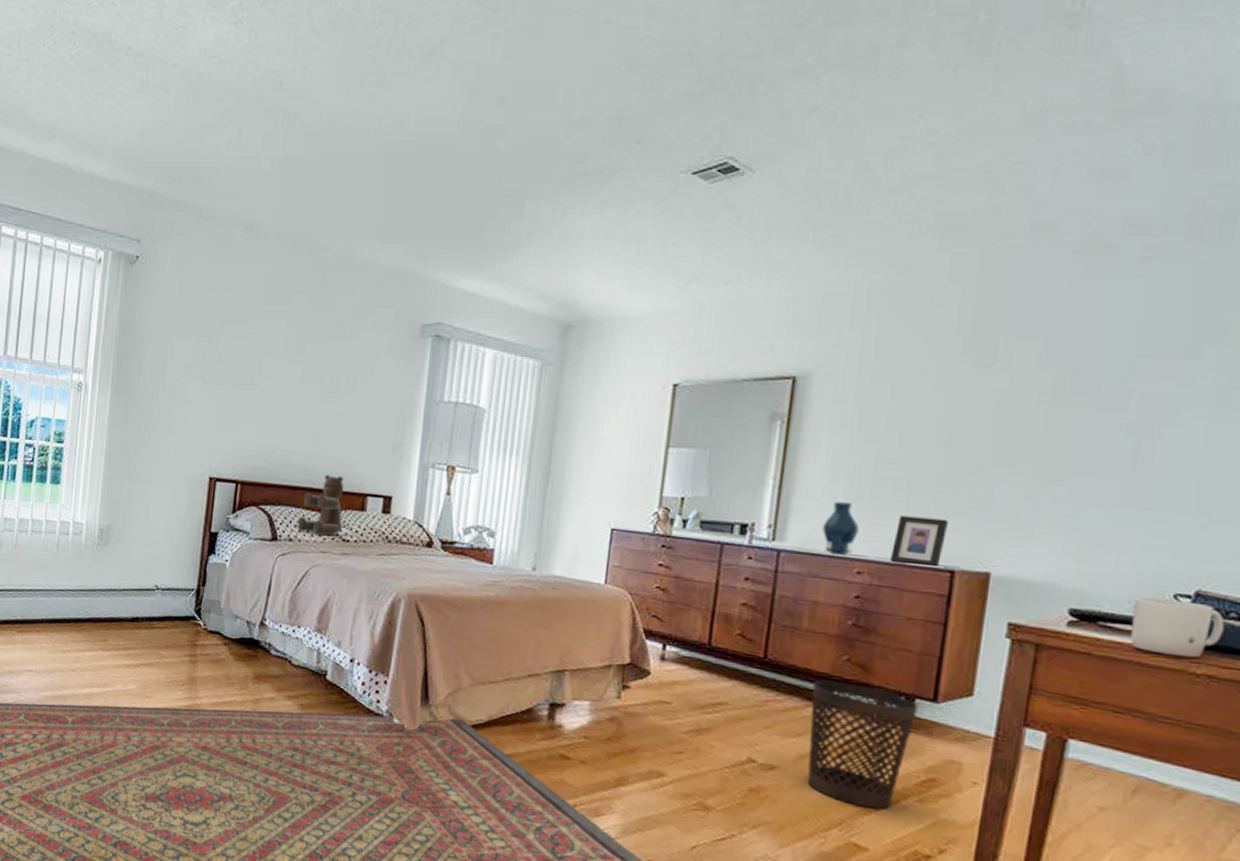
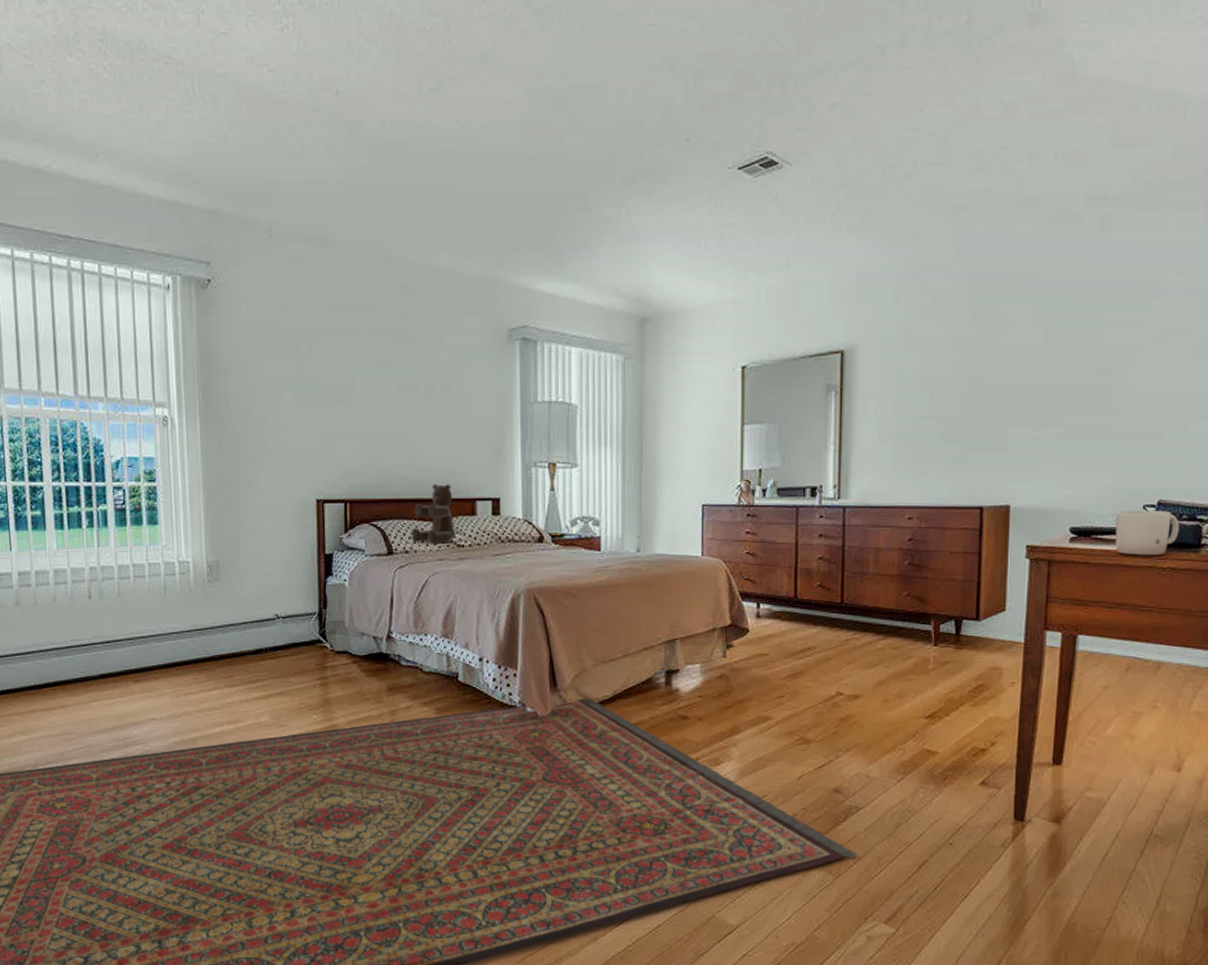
trash bin: present [807,680,918,810] -> none [882,615,965,718]
vase: present [822,502,859,558] -> none [877,458,906,507]
picture frame: present [890,515,950,569] -> none [933,464,976,507]

